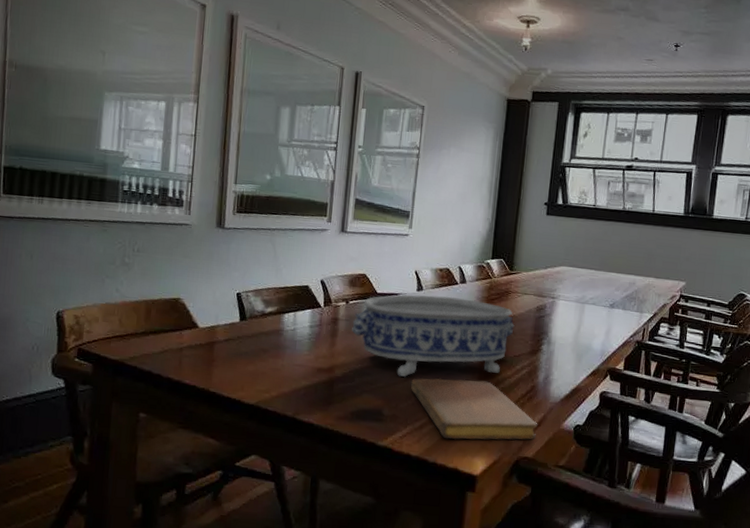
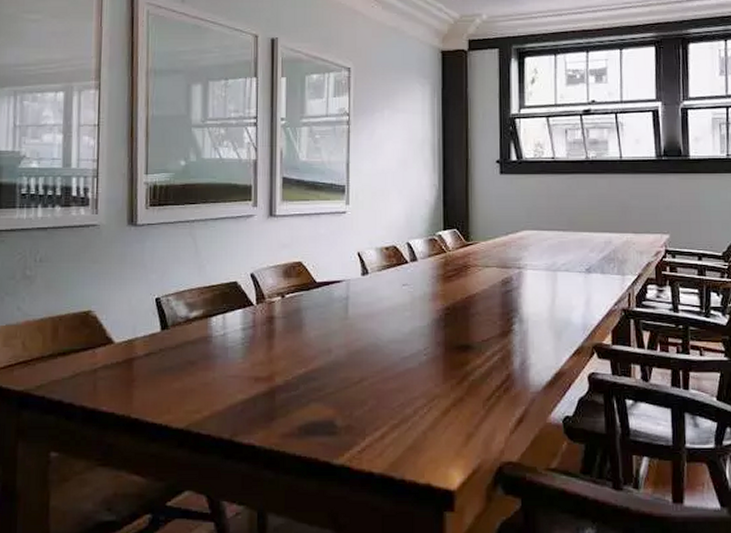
decorative bowl: present [352,295,515,377] -> none [291,278,479,378]
notebook: present [410,378,538,440] -> none [364,374,520,449]

